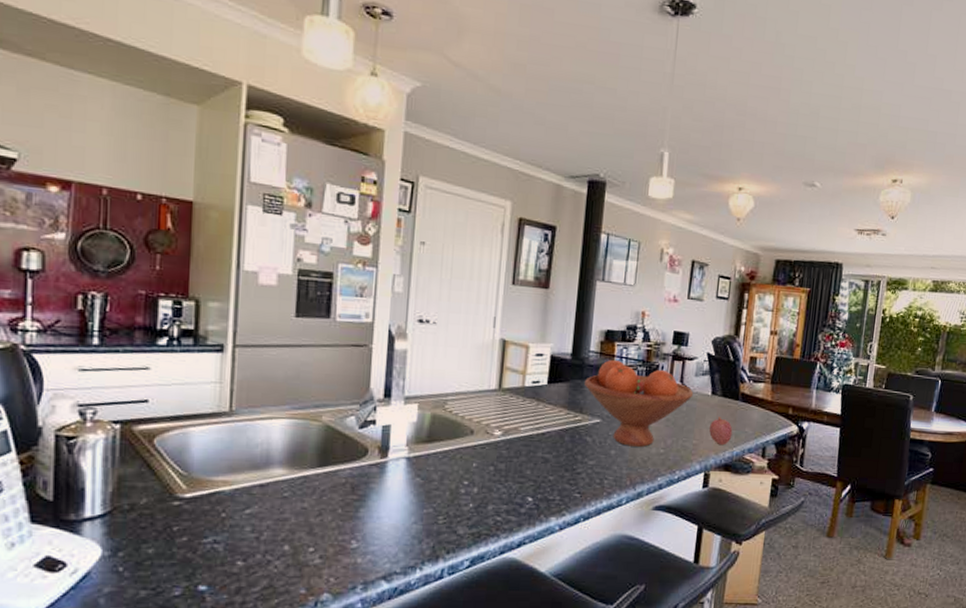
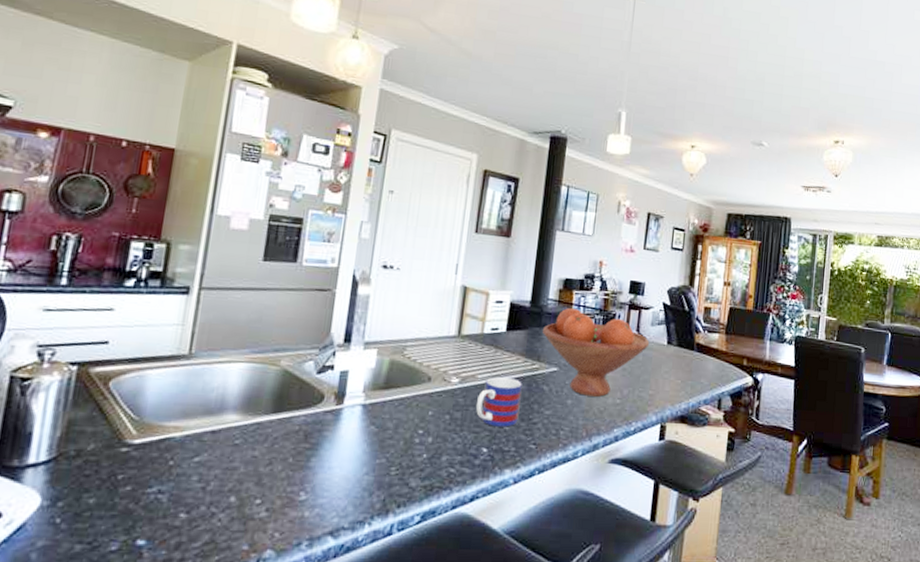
mug: none [519,428,565,477] -> present [475,376,522,427]
fruit: present [708,417,733,446] -> none [664,367,689,397]

